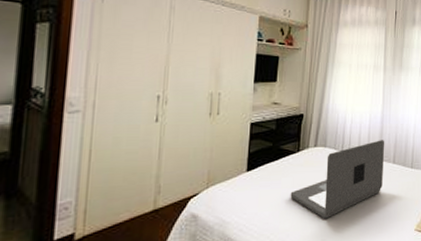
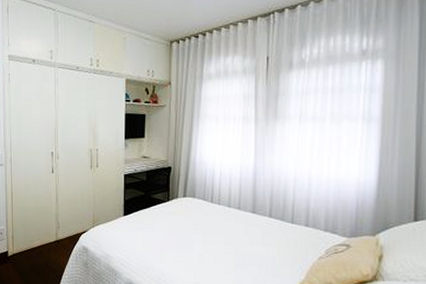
laptop: present [290,140,384,219] -> none [163,193,258,264]

